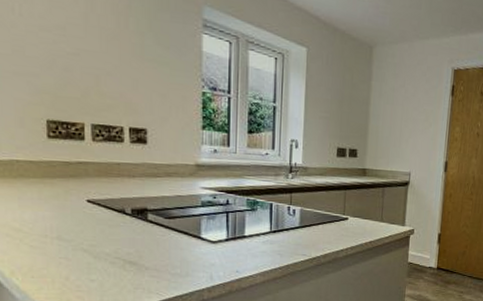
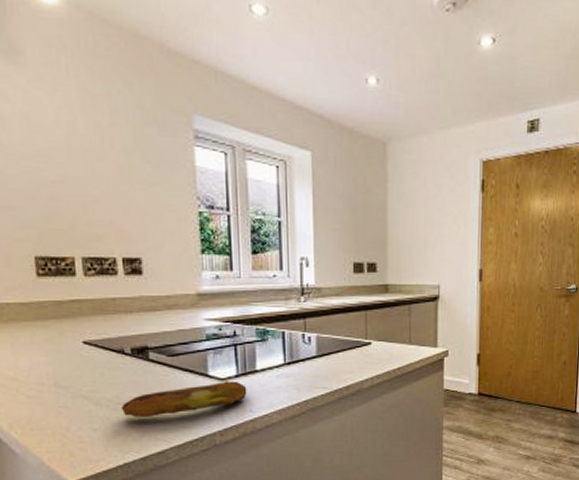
banana: none [118,244,235,272] -> present [120,381,247,417]

